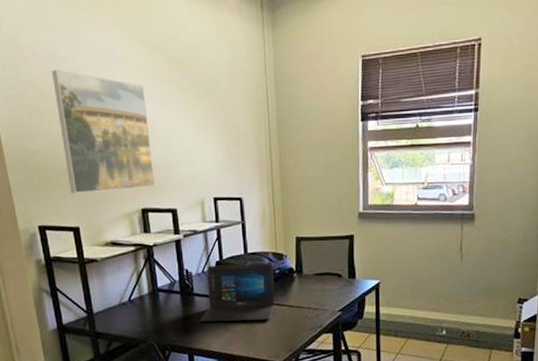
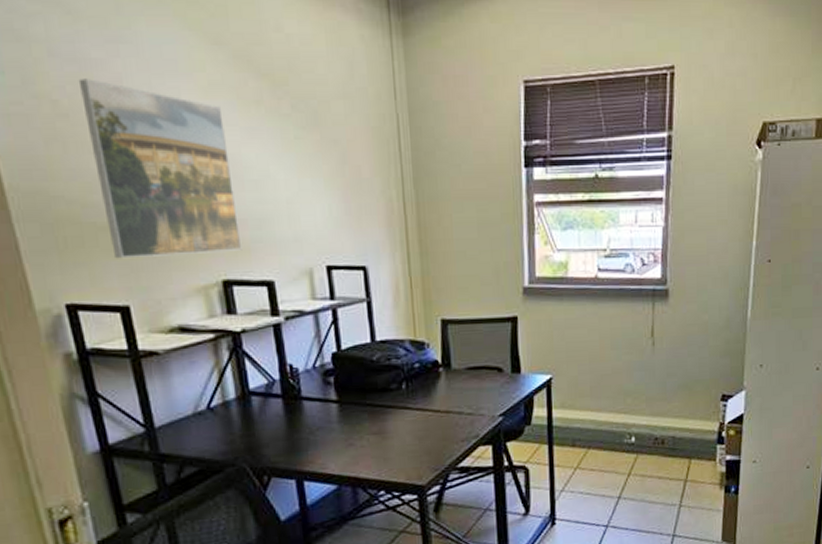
laptop: present [199,263,275,323] -> none [310,354,415,436]

